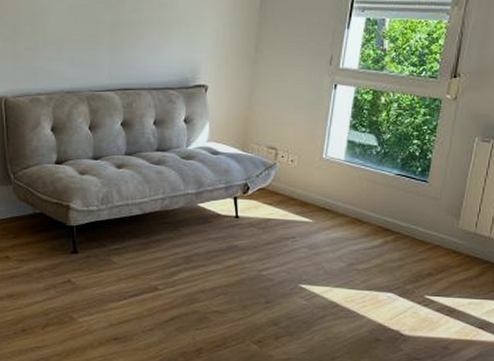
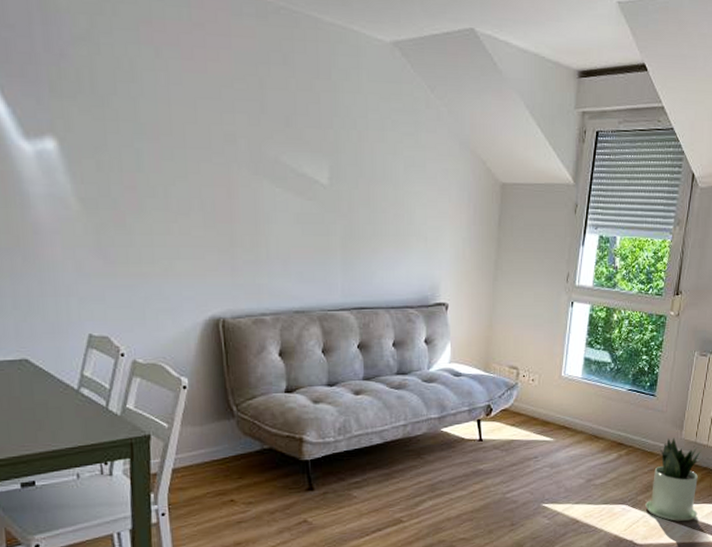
planter: none [414,227,483,317] -> present [645,438,702,522]

